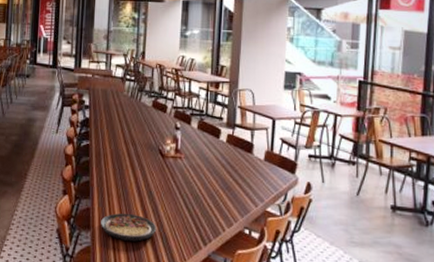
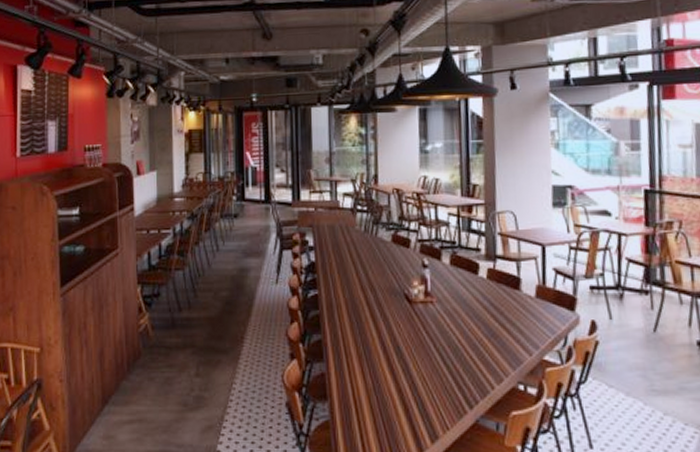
plate: present [101,213,157,242] -> none [340,376,410,410]

